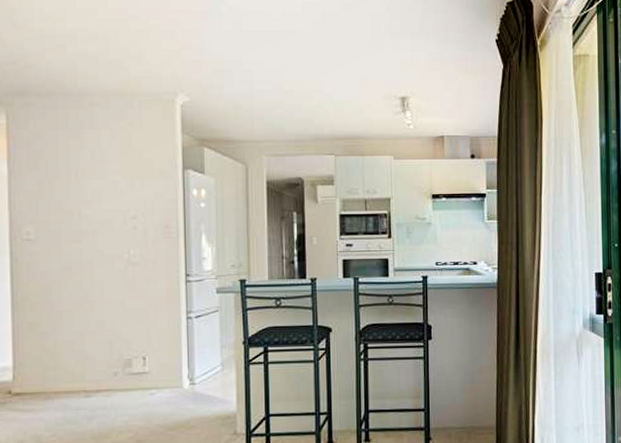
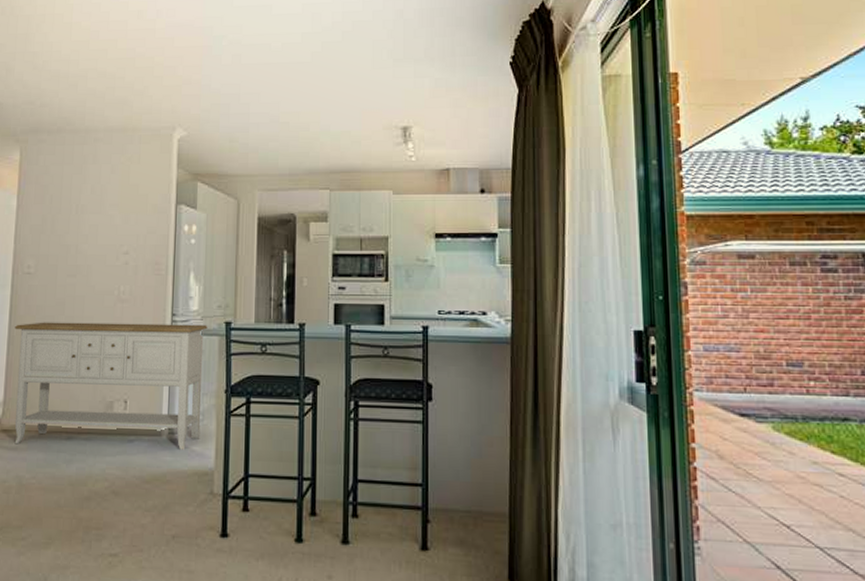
sideboard: none [18,283,223,406] -> present [14,322,208,450]

